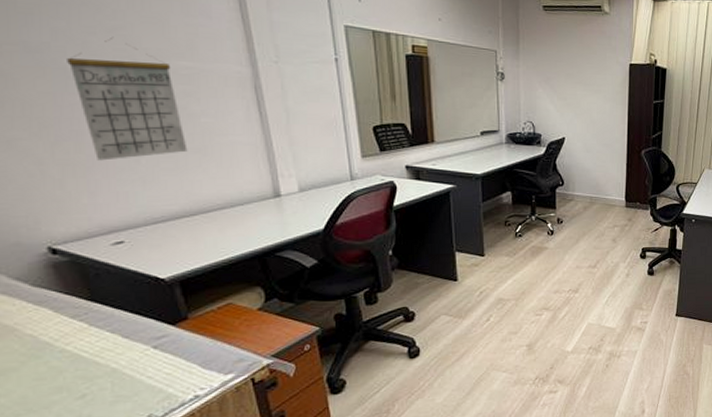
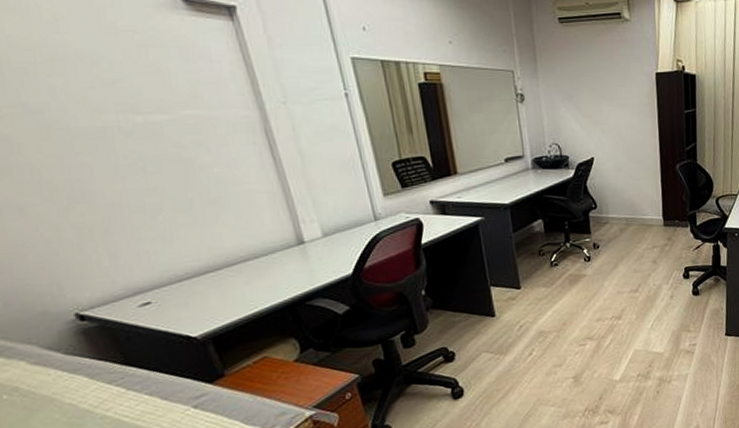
calendar: present [67,36,188,161] -> none [69,90,204,221]

